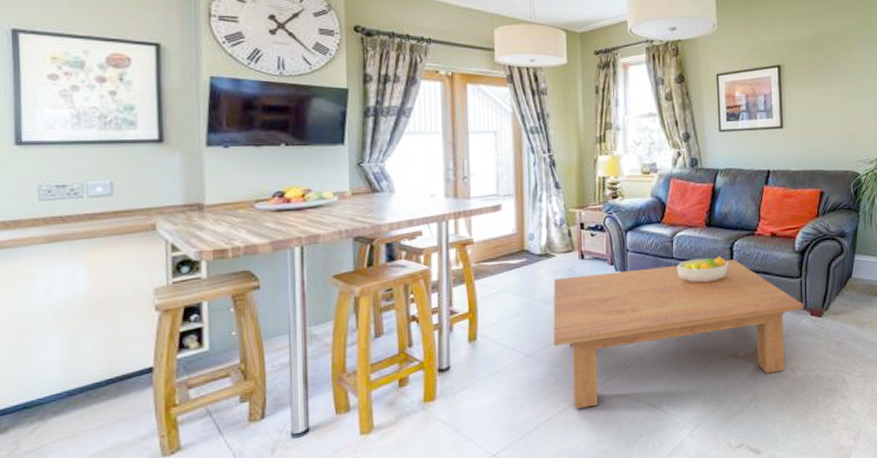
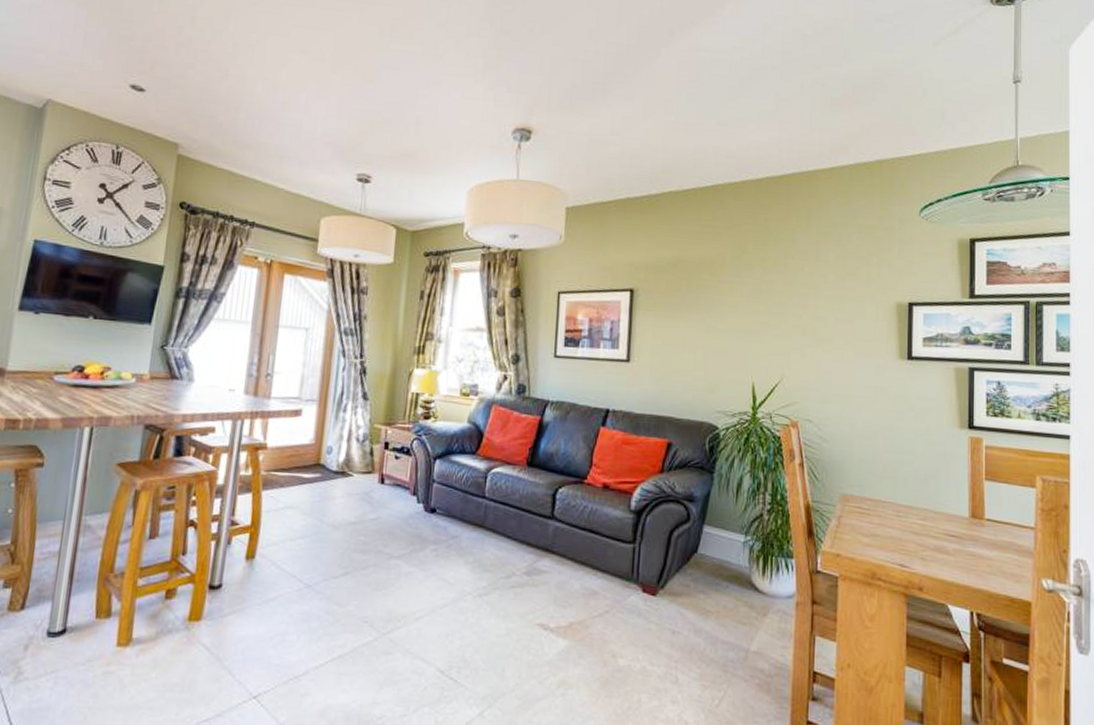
coffee table: present [553,259,804,409] -> none [337,502,635,660]
fruit bowl: present [676,256,729,284] -> none [487,502,550,534]

